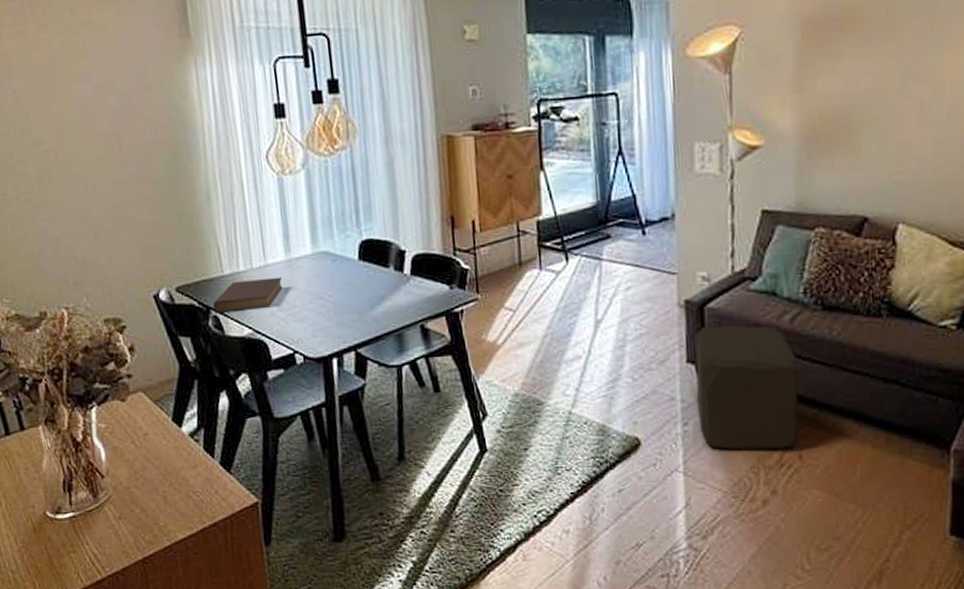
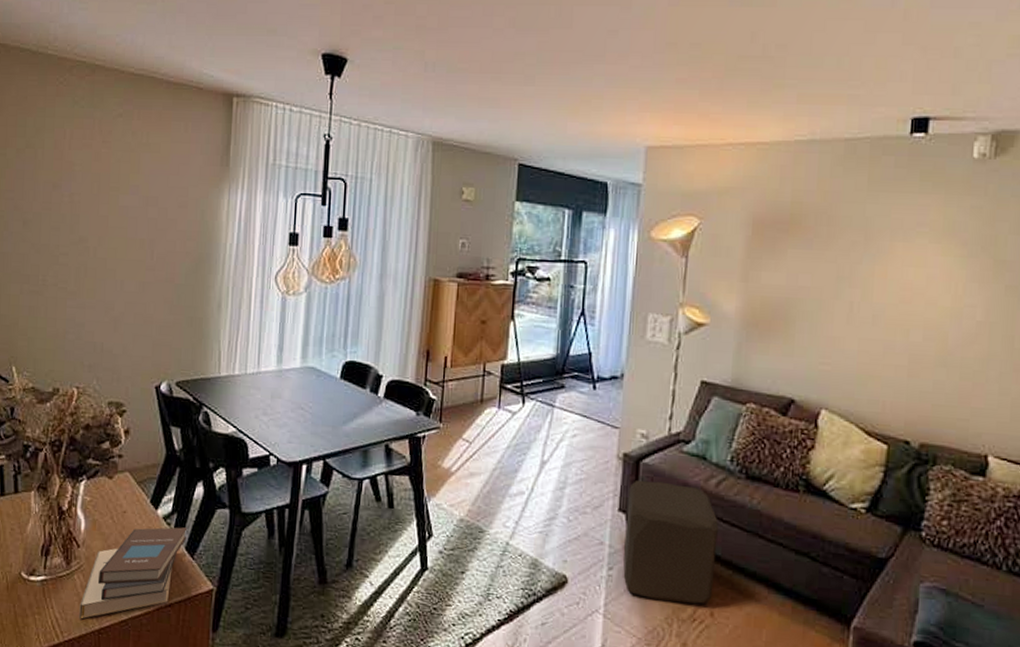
books: none [116,442,219,552] -> present [79,527,188,619]
book: present [213,277,283,313] -> none [205,383,270,411]

